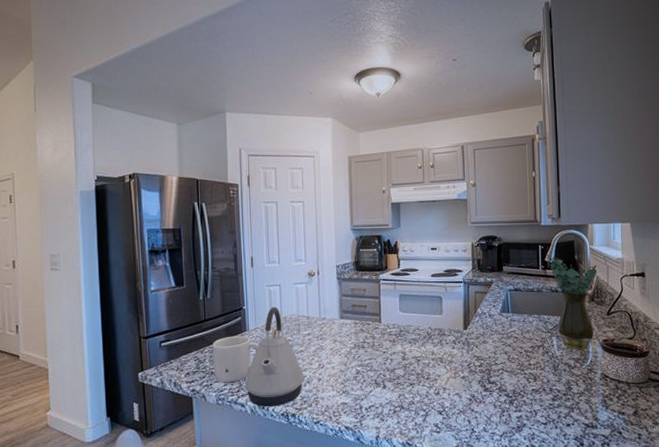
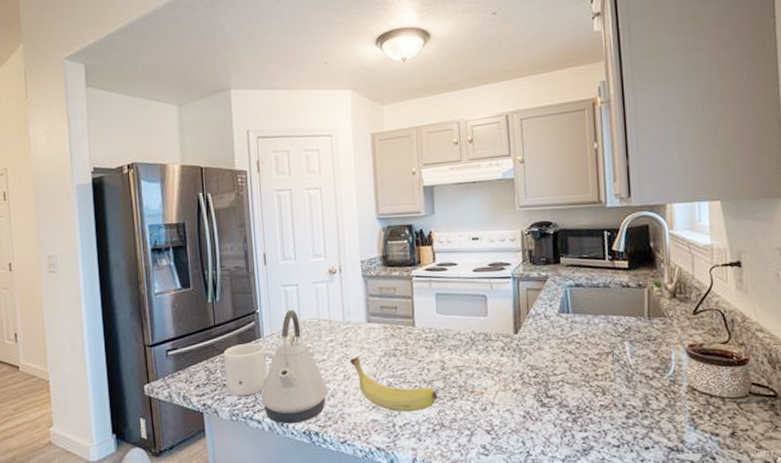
banana: none [323,348,398,397] -> present [349,357,437,413]
vase: present [547,255,597,350] -> none [615,243,680,358]

